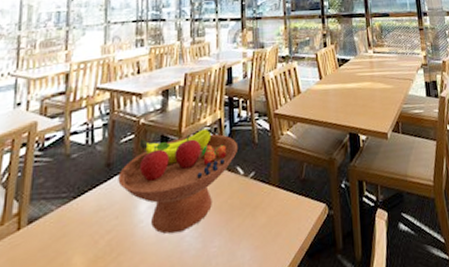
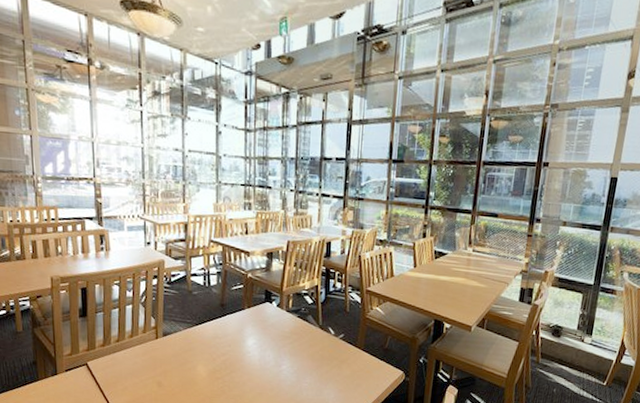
fruit bowl: present [118,128,239,234] -> none [230,290,332,367]

